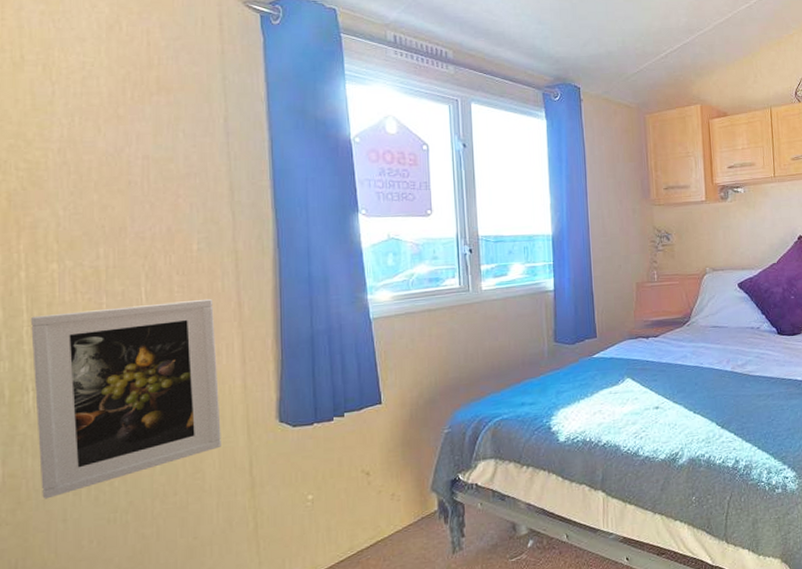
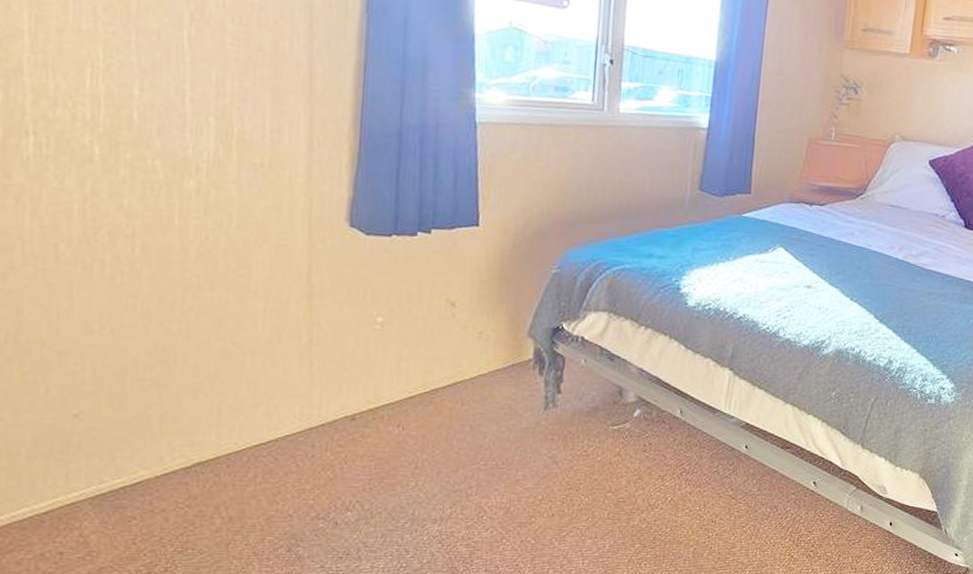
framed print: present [31,298,221,499] -> none [34,40,277,269]

